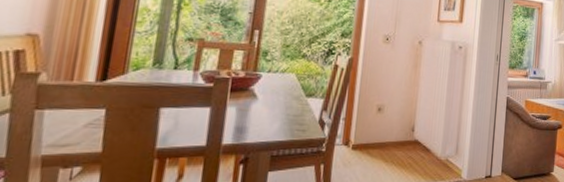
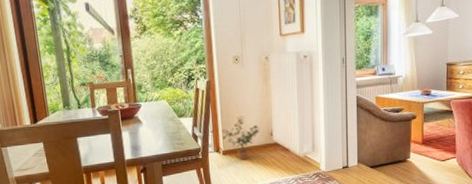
potted plant: none [355,110,400,158] -> present [222,121,259,160]

